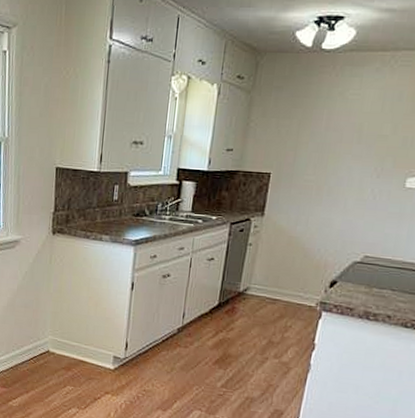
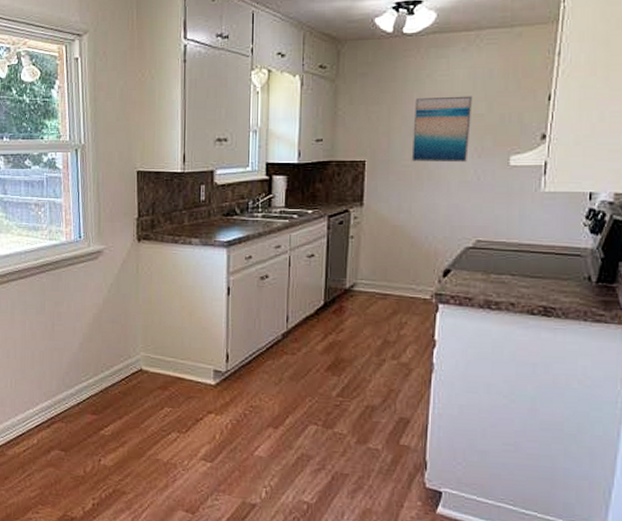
wall art: none [314,115,380,182] -> present [411,95,473,163]

